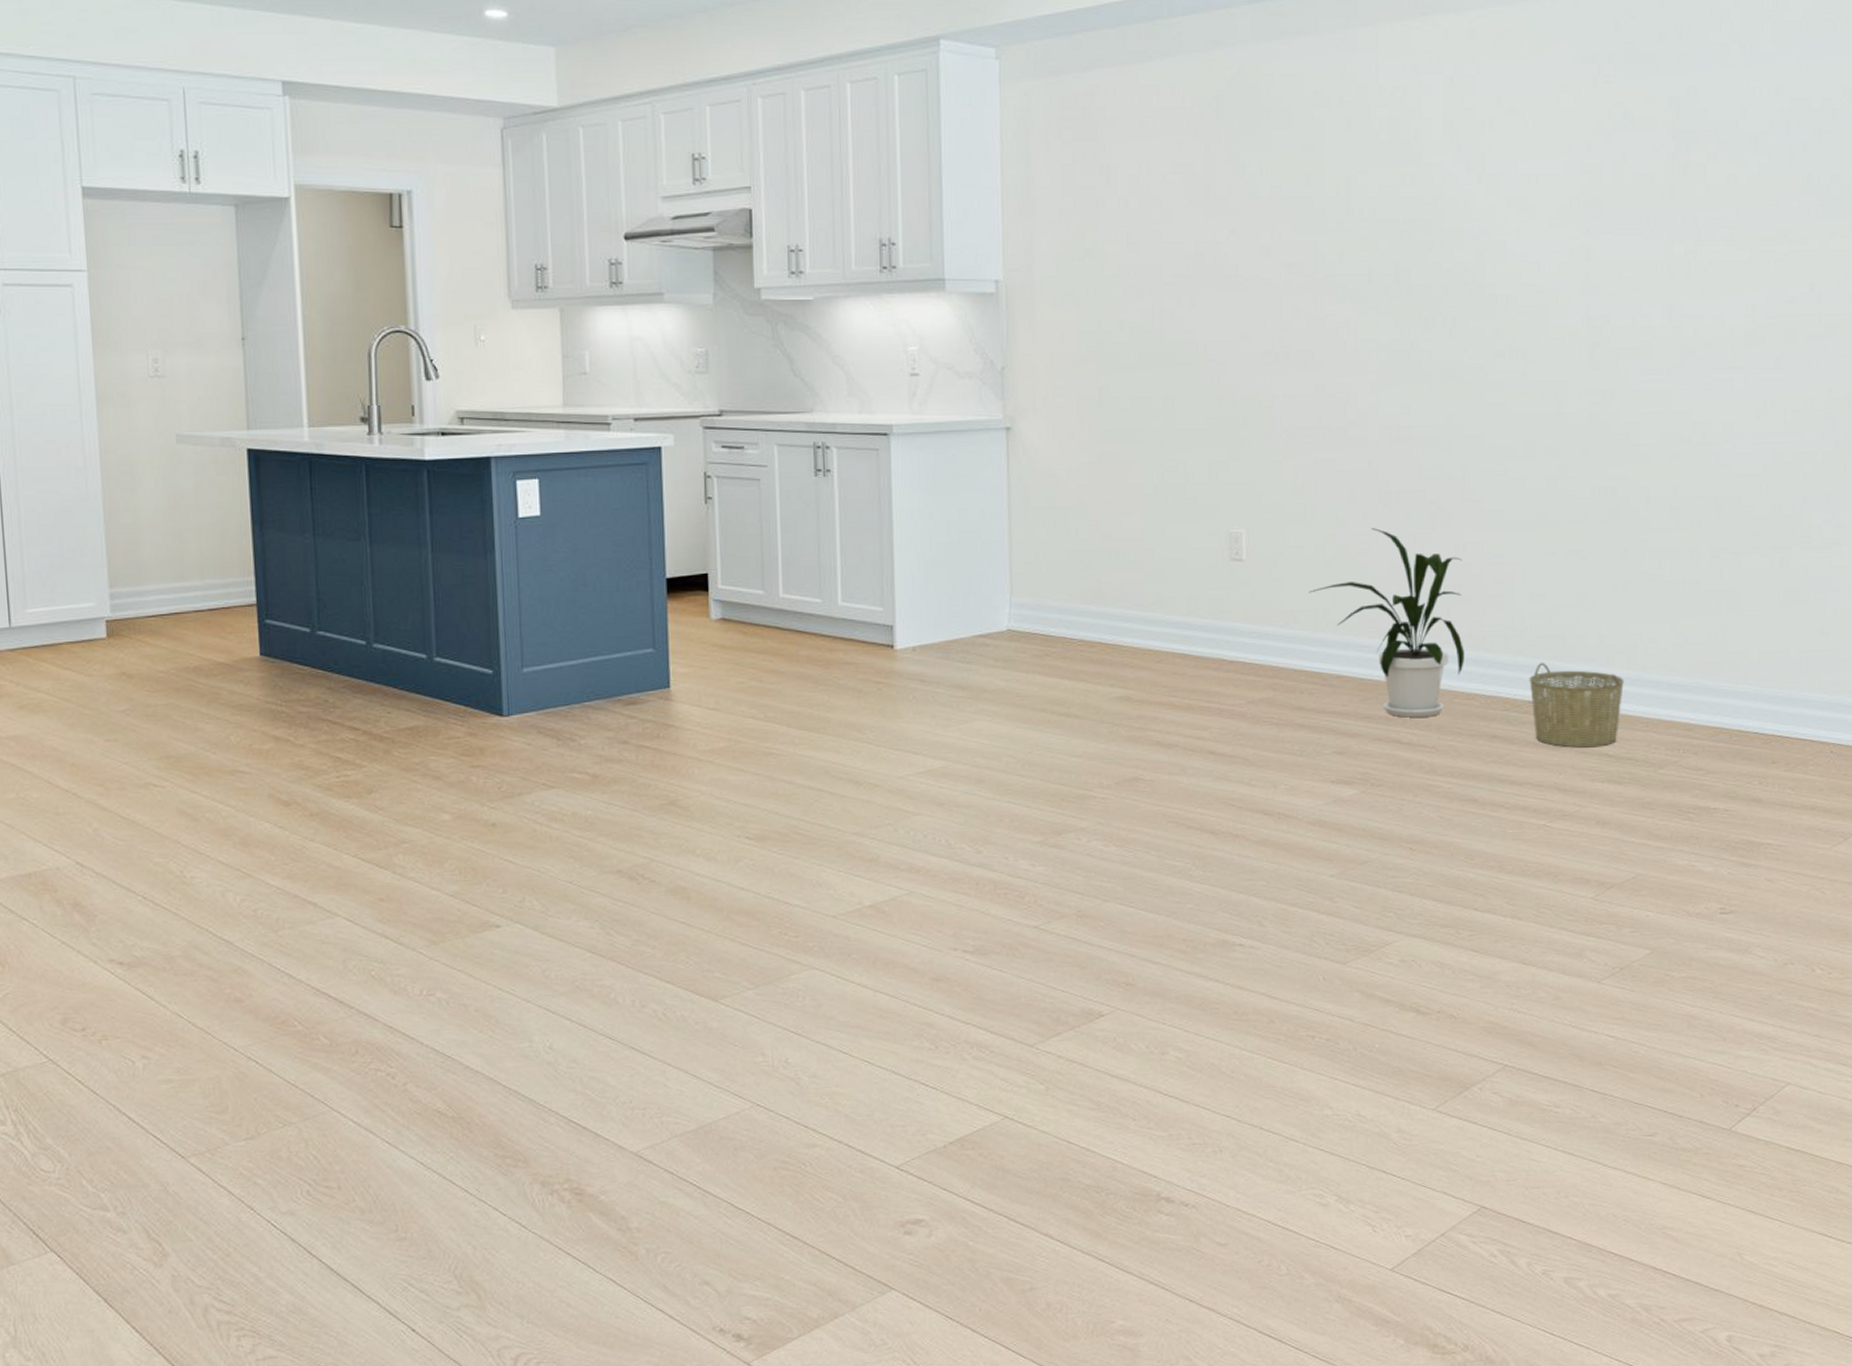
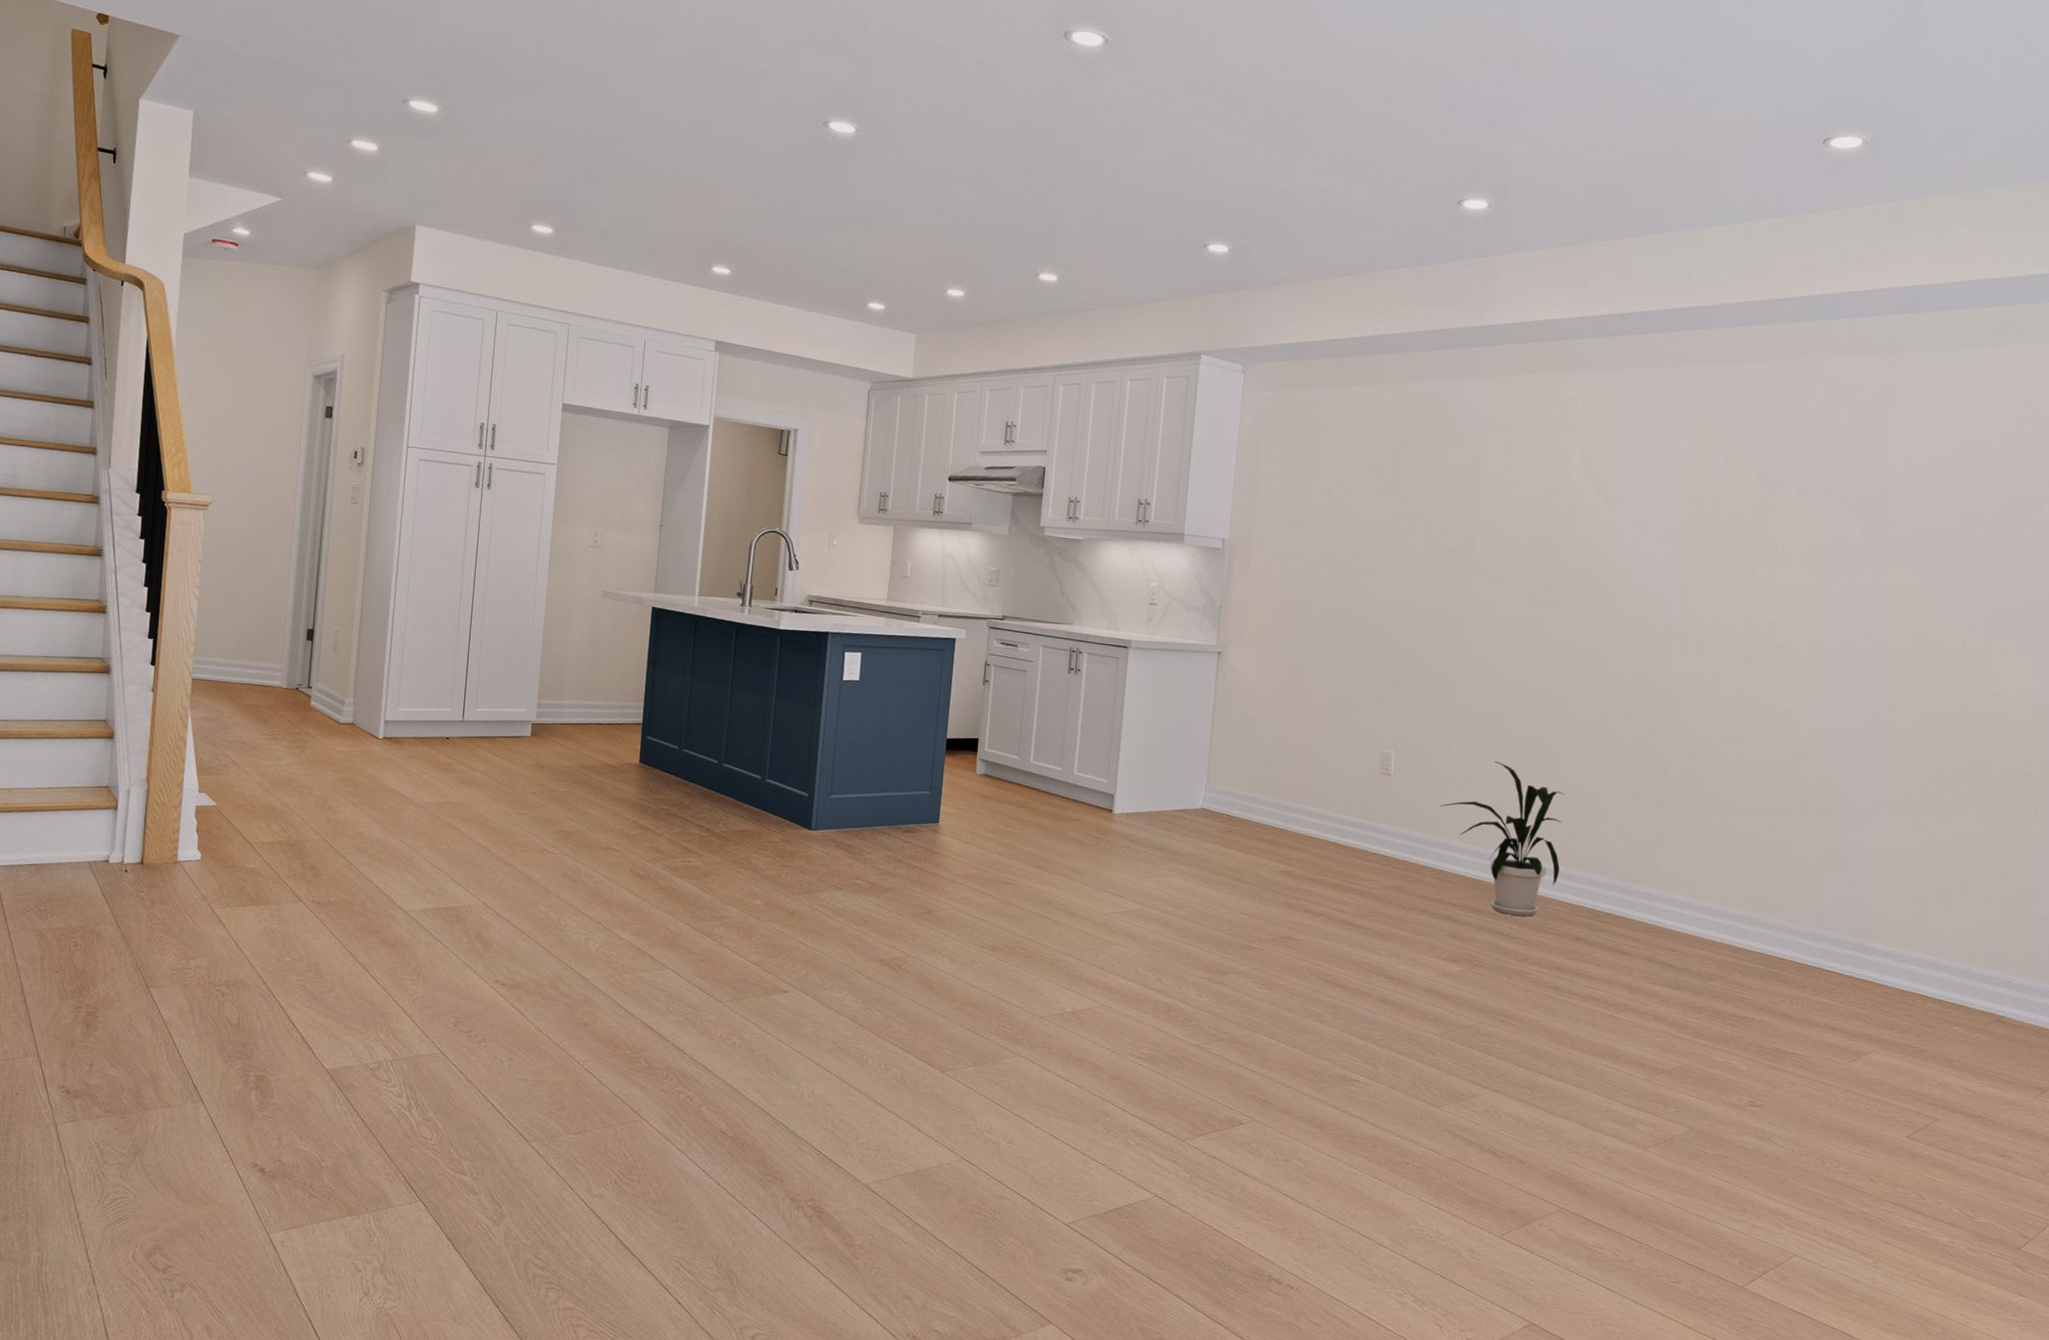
basket: present [1529,662,1624,748] -> none [1609,883,1687,957]

